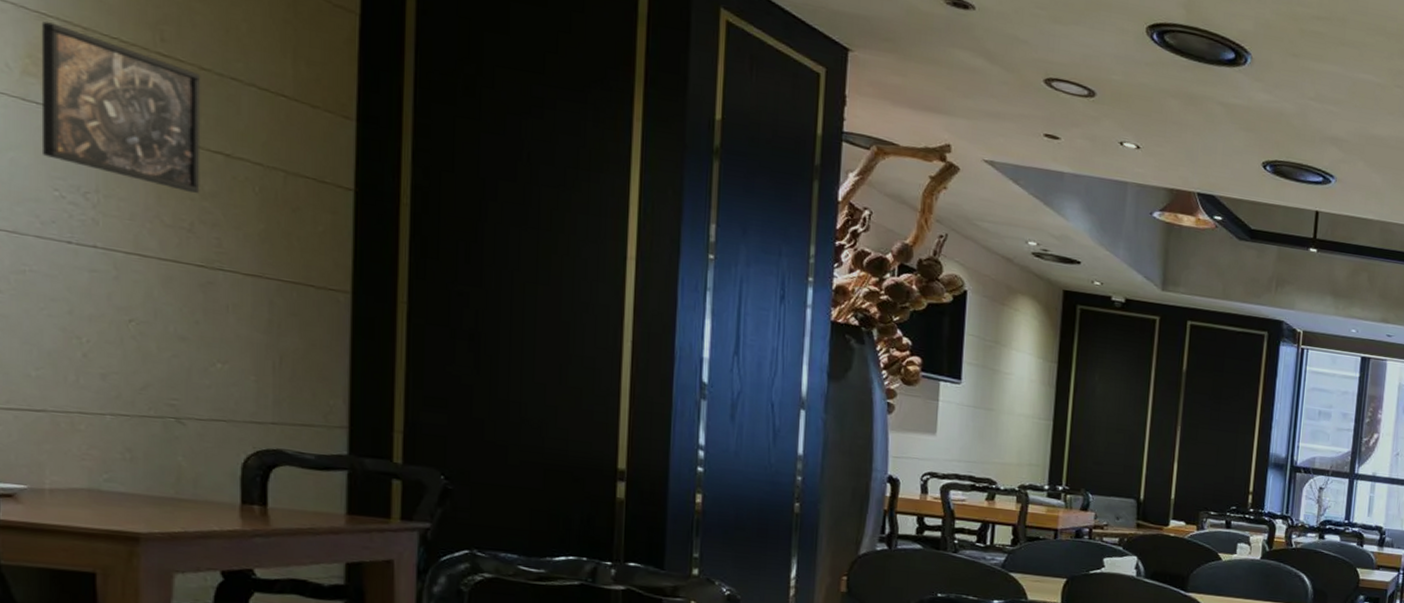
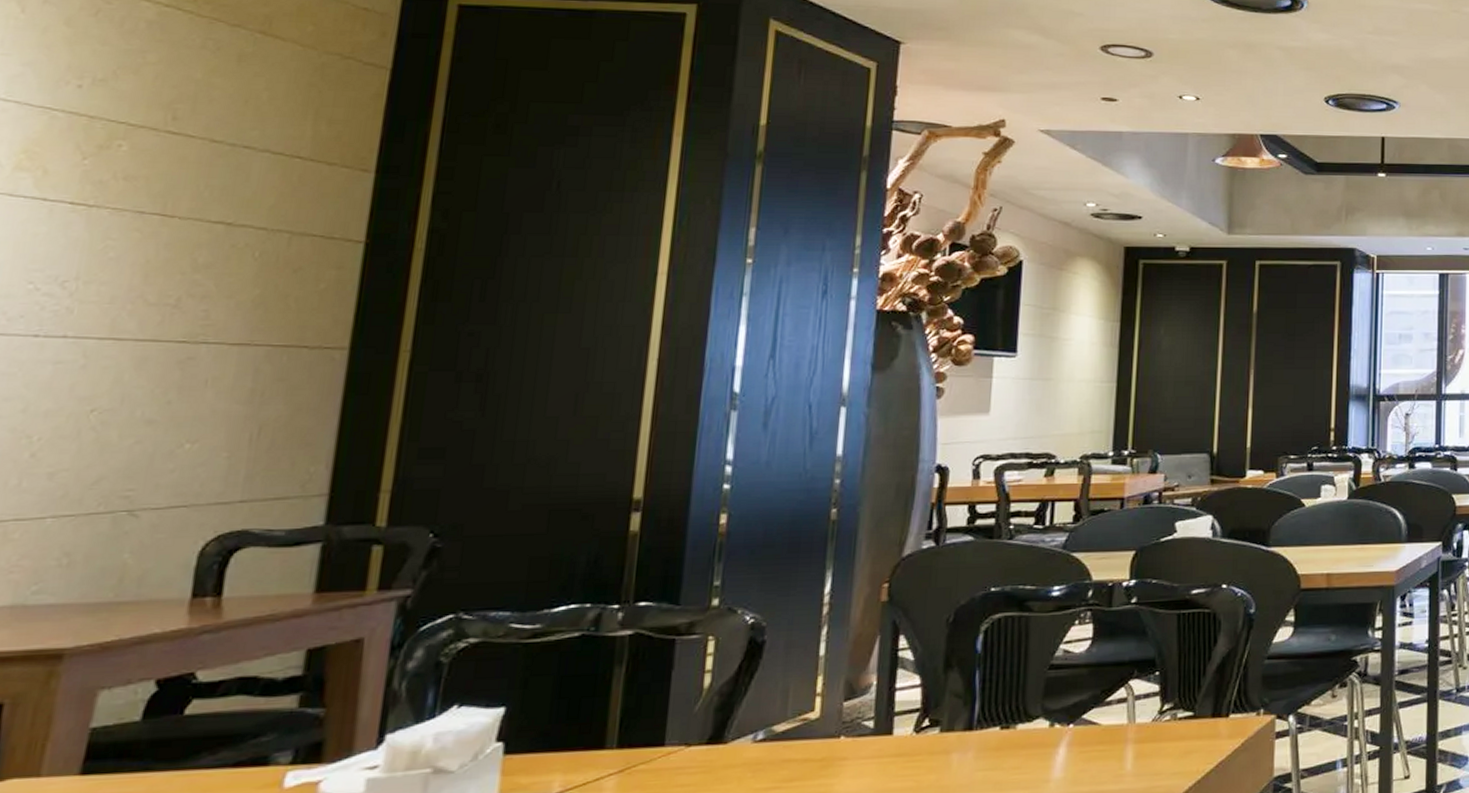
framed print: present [41,21,201,193] -> none [21,115,211,266]

